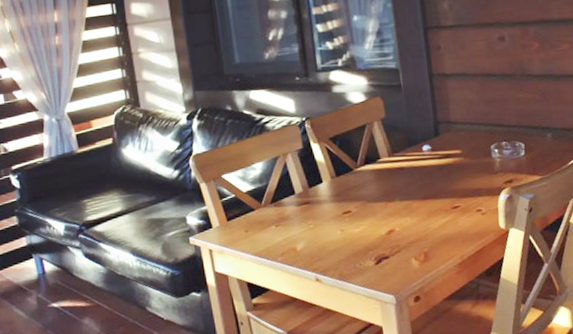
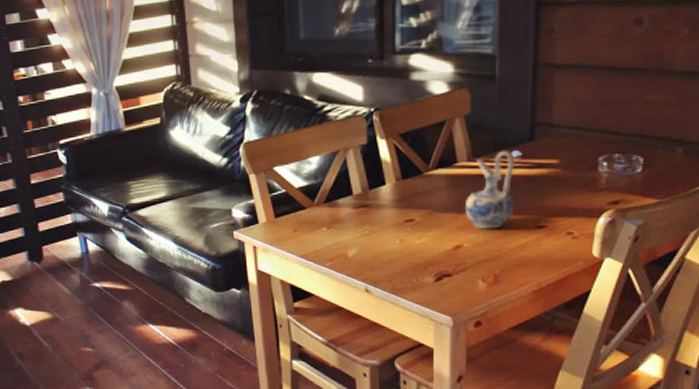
ceramic pitcher: none [392,146,433,214] -> present [466,151,515,230]

